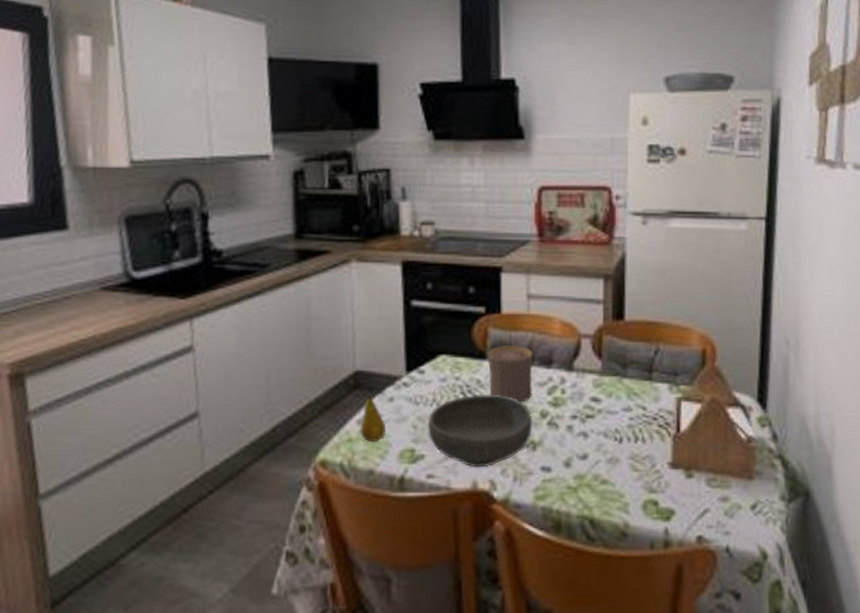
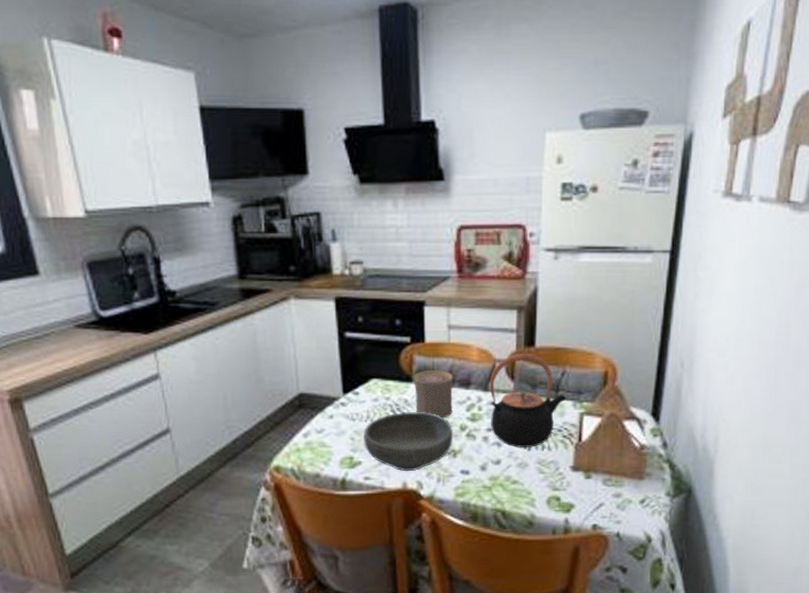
fruit: present [360,391,387,443] -> none [306,410,329,452]
teapot: none [573,328,662,440] -> present [489,354,568,449]

